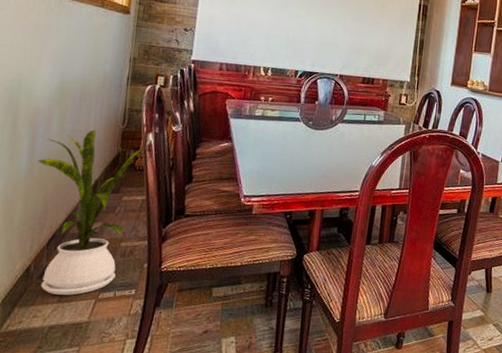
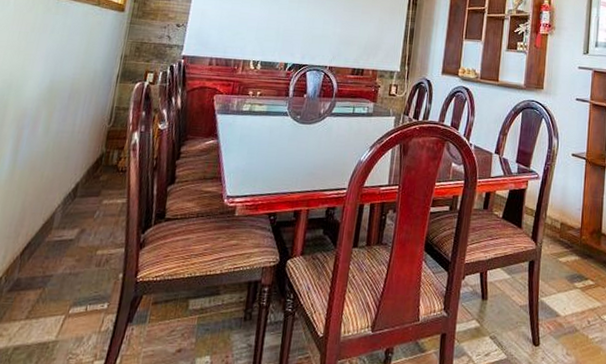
house plant: present [37,130,142,295] -> none [9,130,126,311]

